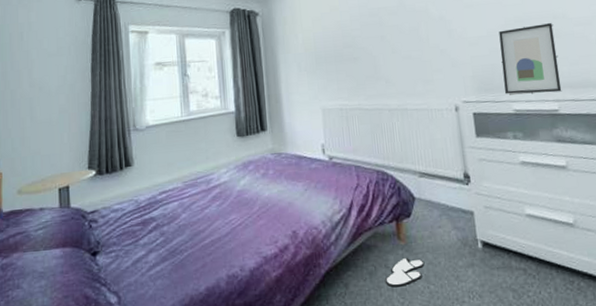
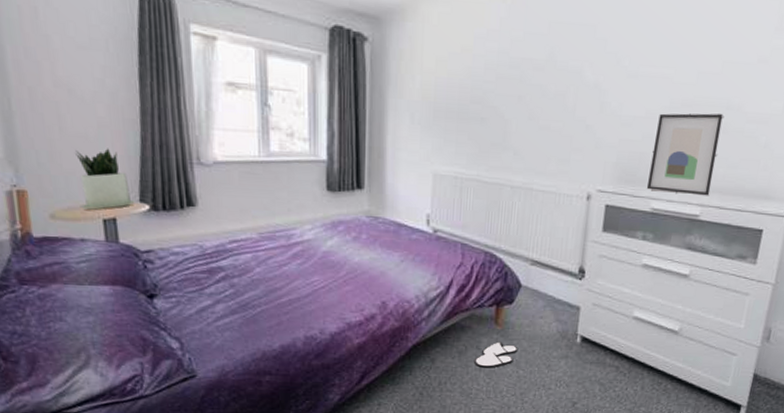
planter: none [41,128,85,182] -> present [75,148,135,210]

